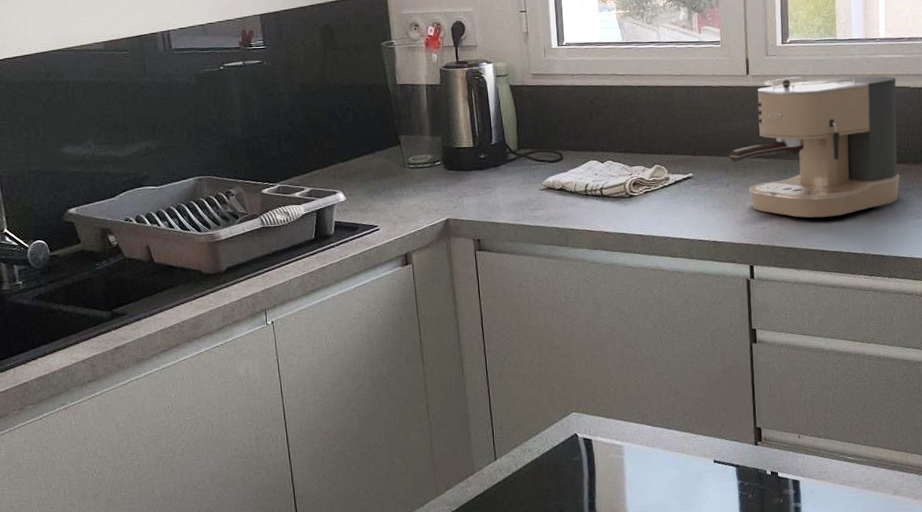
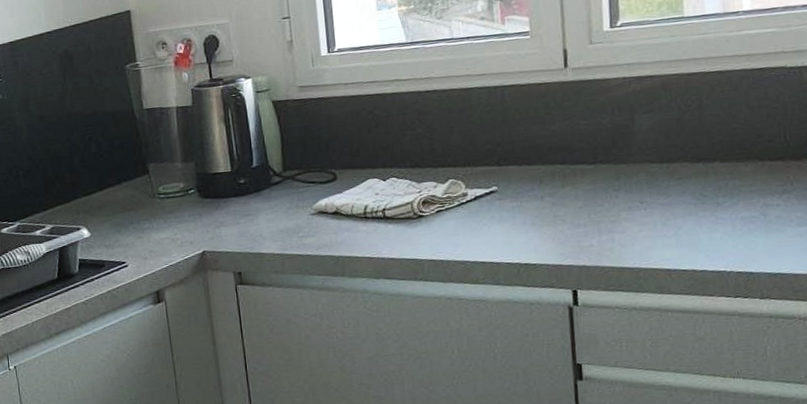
coffee maker: present [729,76,900,218] -> none [543,55,774,232]

